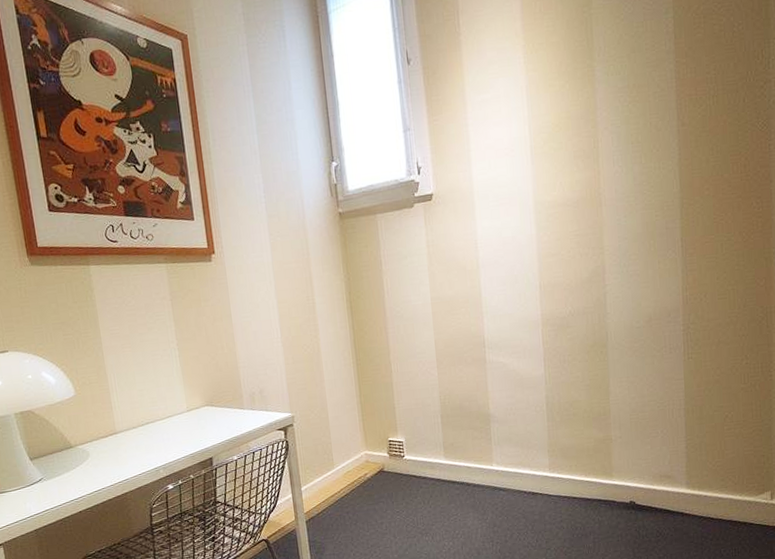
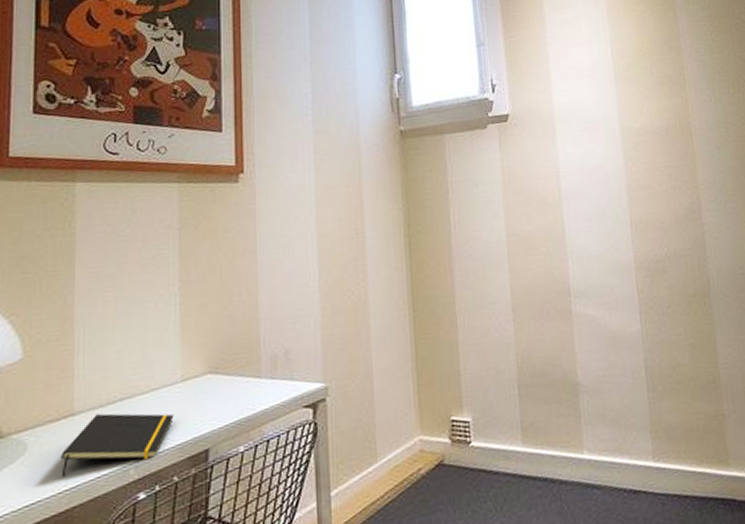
notepad: none [112,433,185,474] -> present [61,413,174,478]

